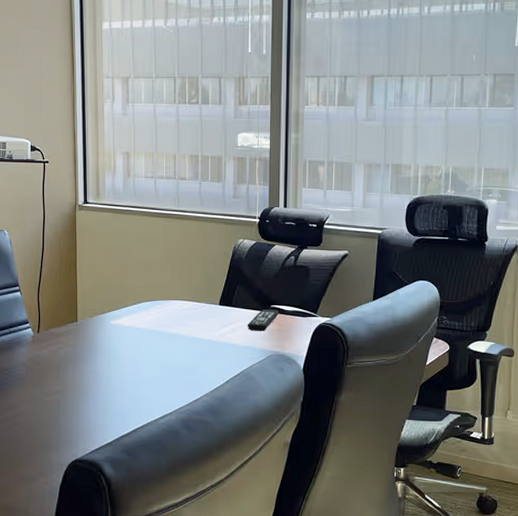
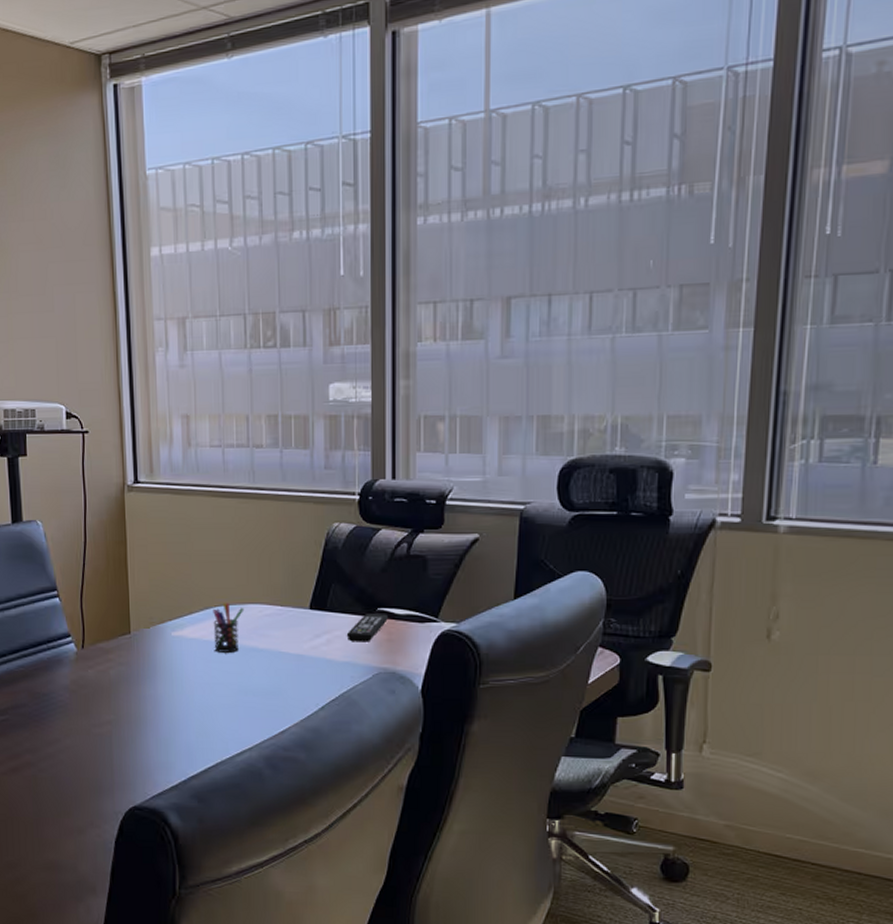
pen holder: none [144,299,169,338] -> present [213,603,245,653]

